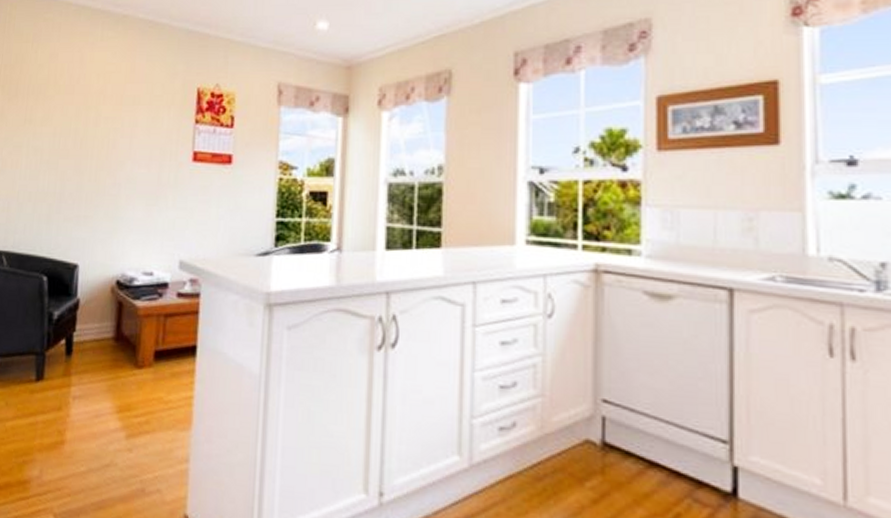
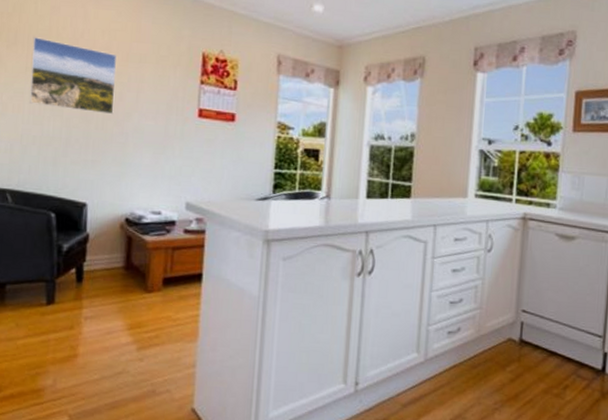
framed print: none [27,87,112,164] -> present [29,37,117,115]

